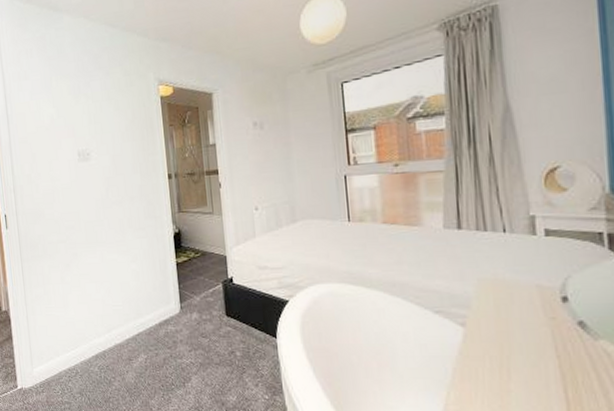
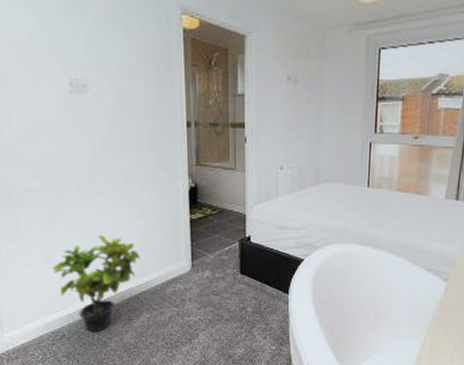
potted plant: none [68,279,136,371] -> present [52,234,140,332]

